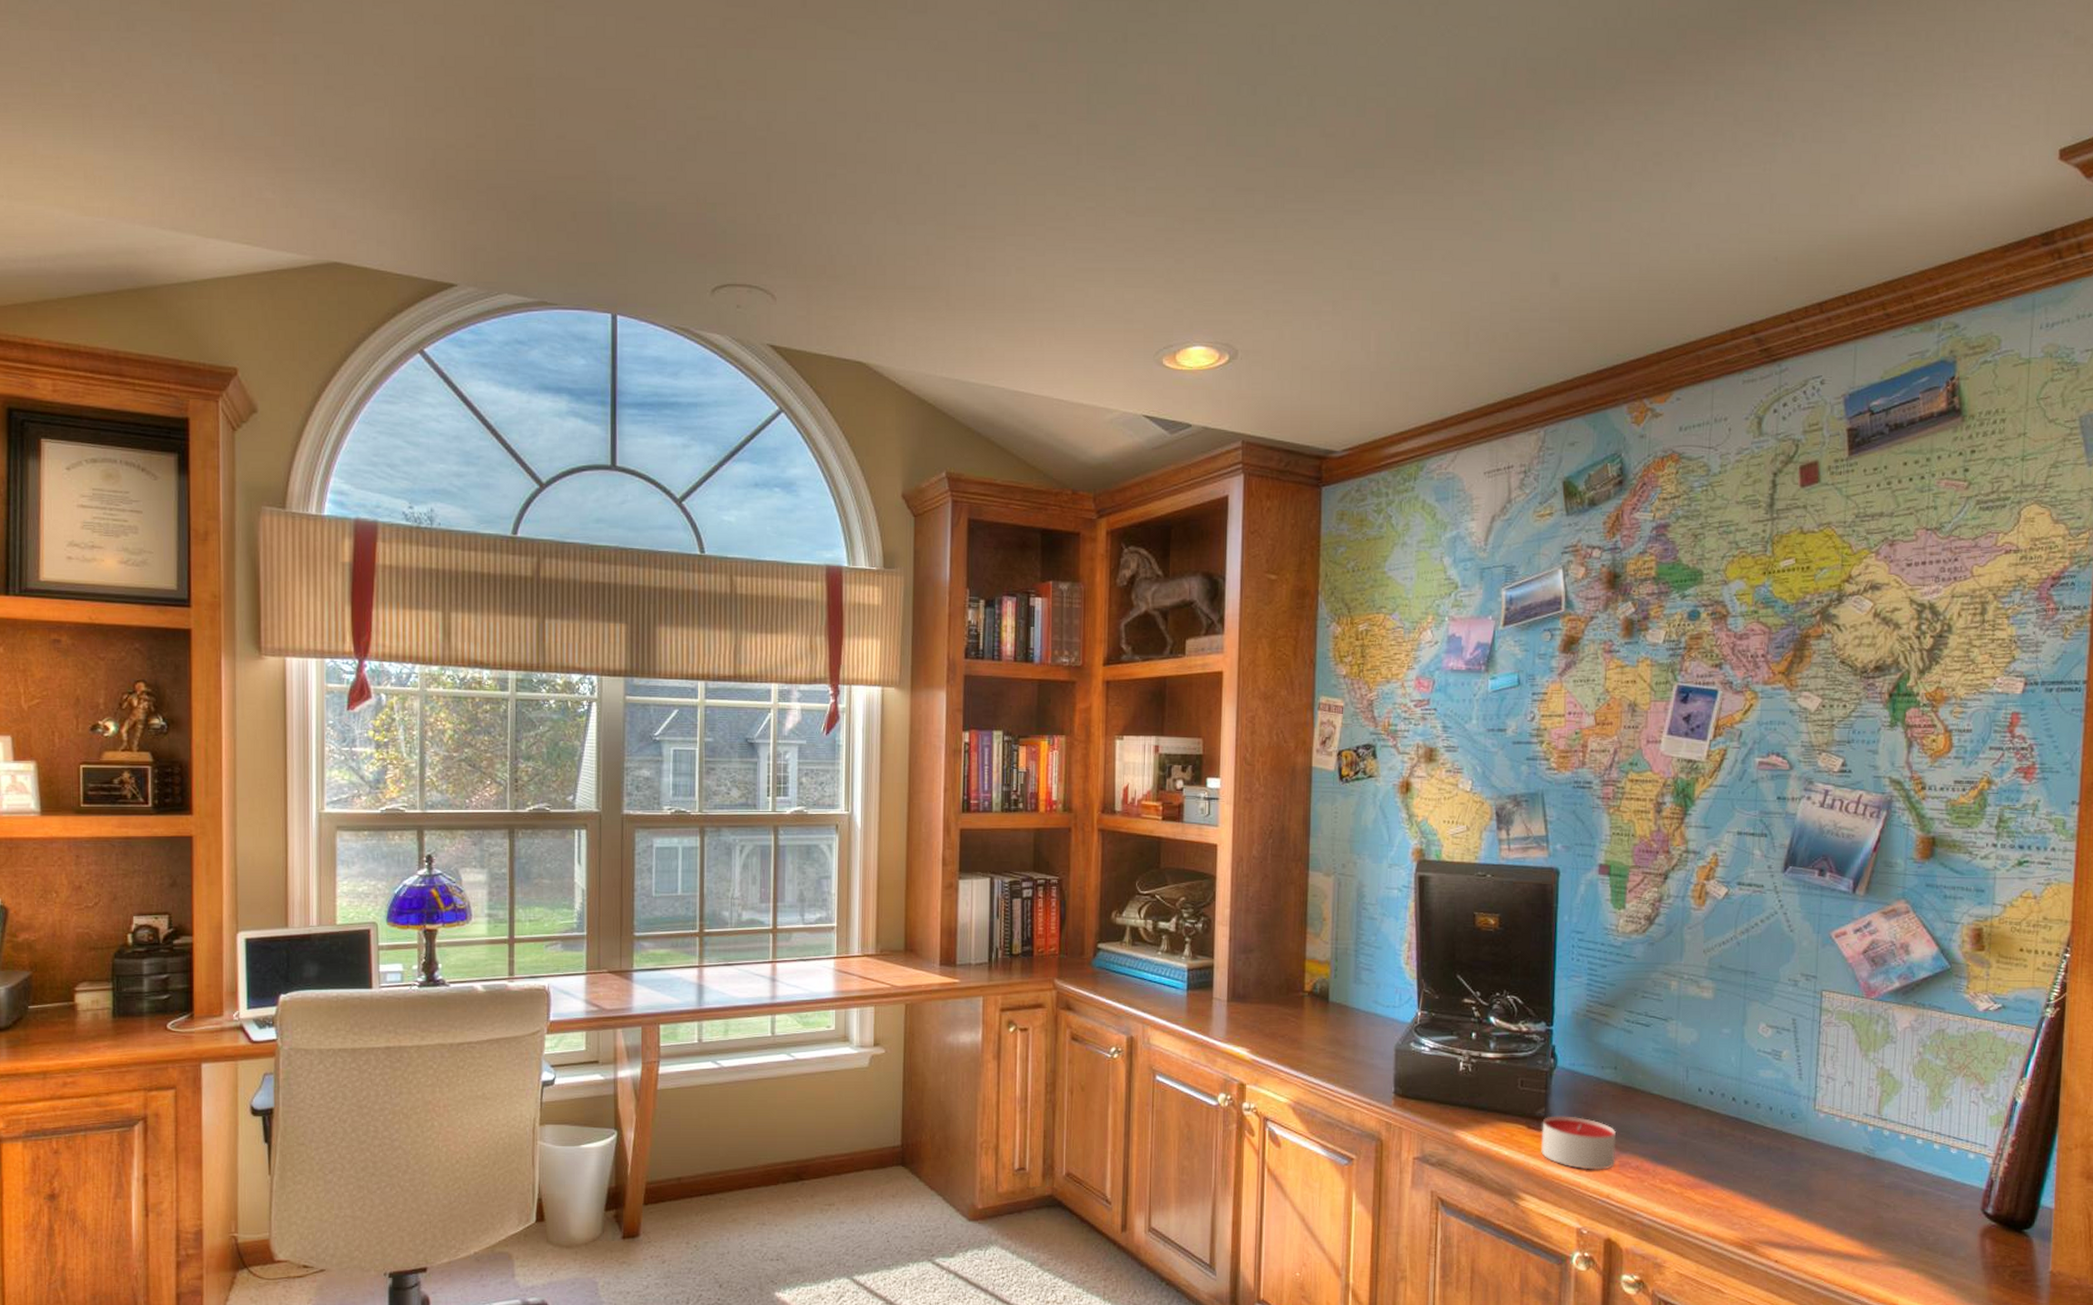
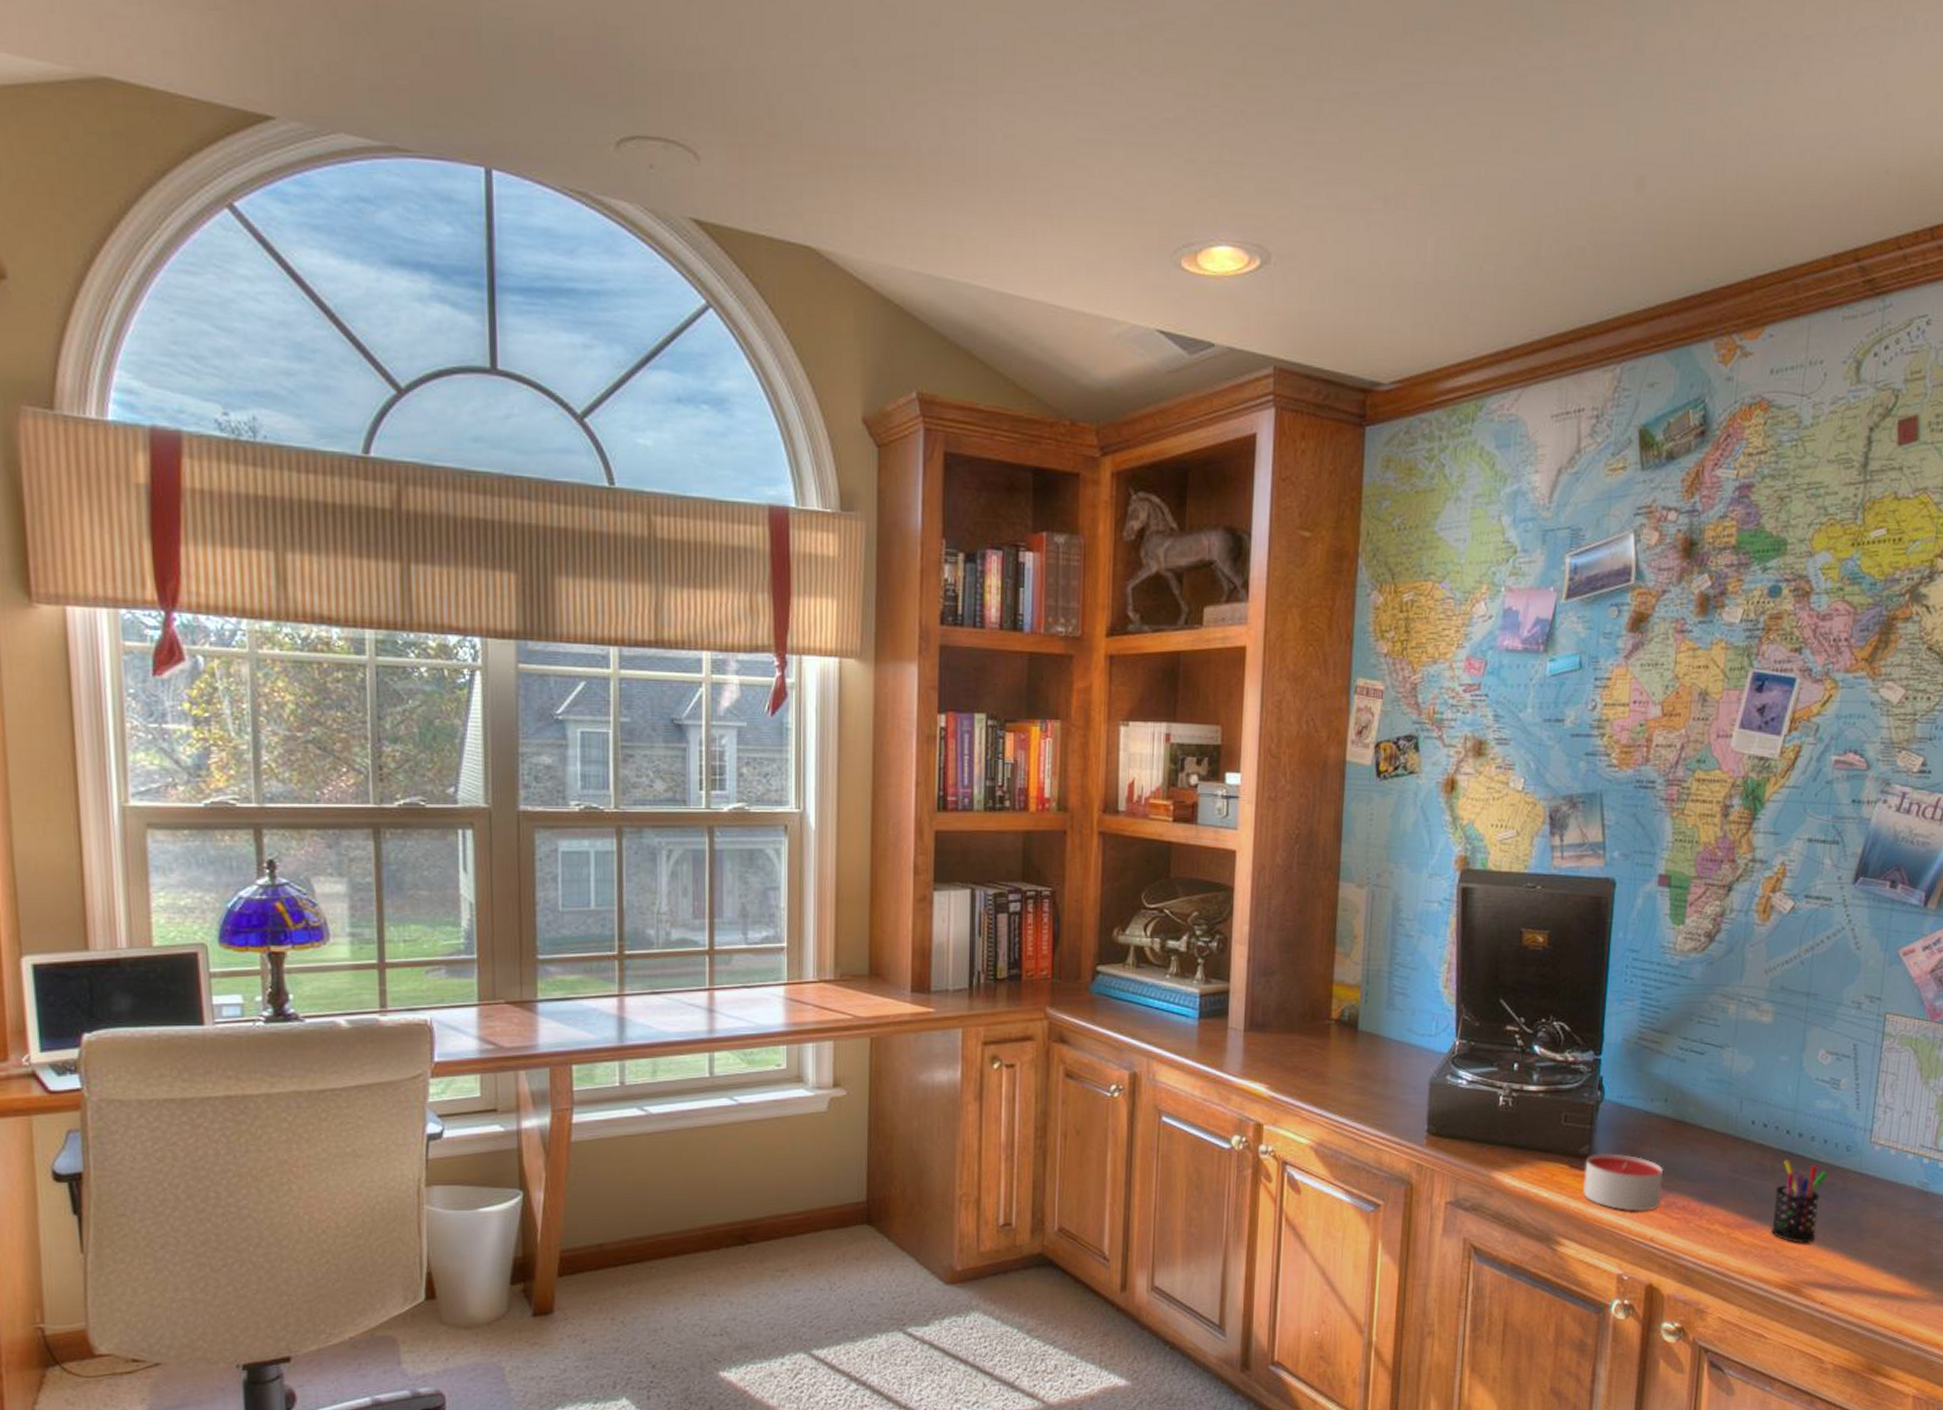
pen holder: none [1722,1125,1775,1204] -> present [1770,1160,1828,1243]

